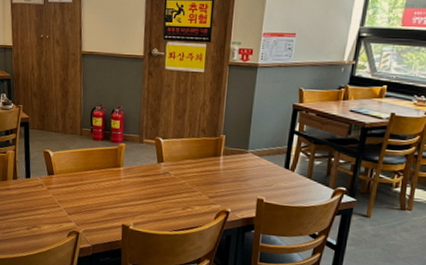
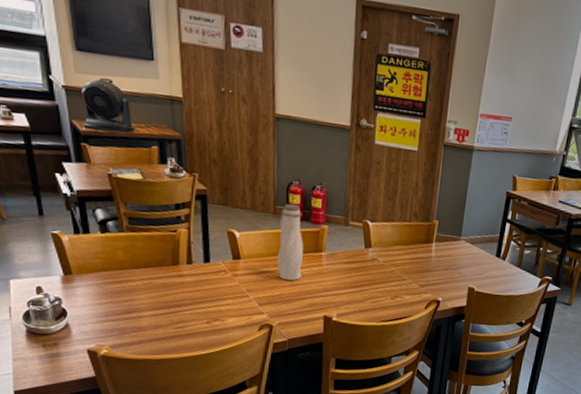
water bottle: none [82,126,105,193] -> present [276,203,303,281]

